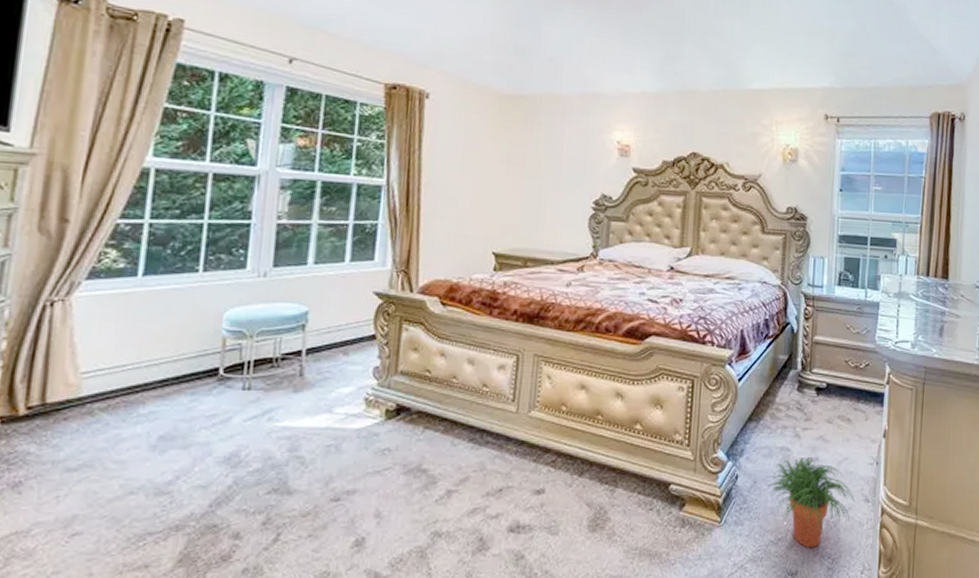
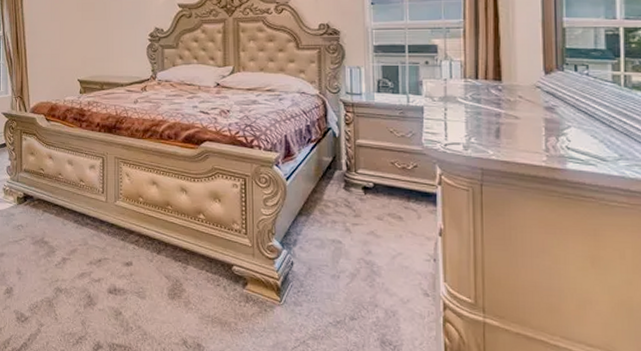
potted plant: present [767,457,855,548] -> none [322,250,414,334]

